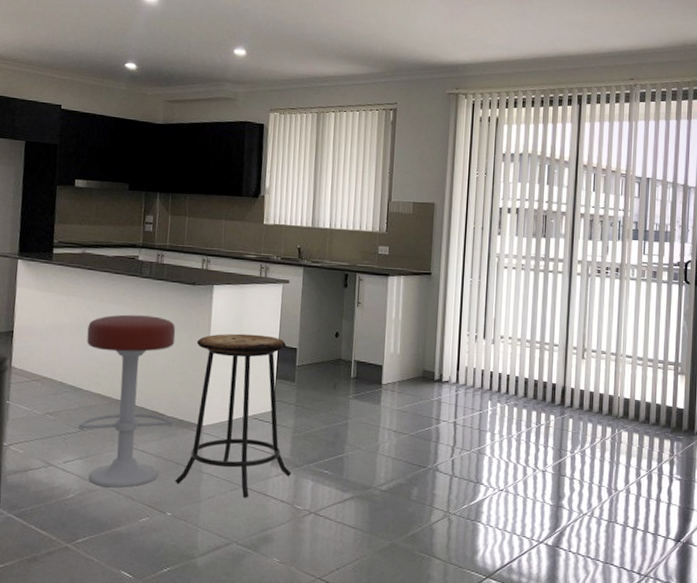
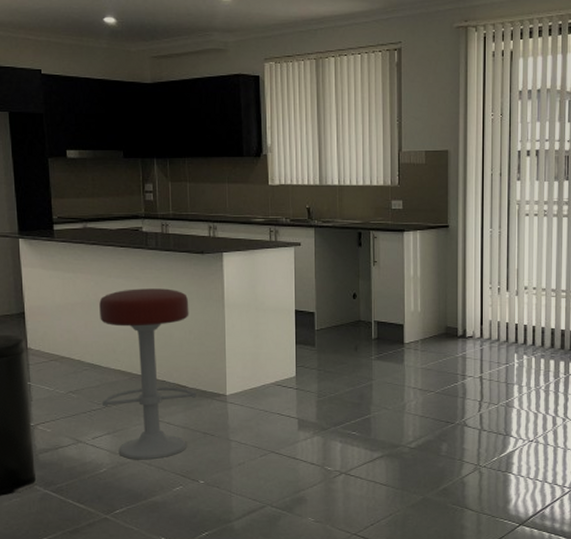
bar stool: present [175,333,291,498] -> none [204,301,319,462]

